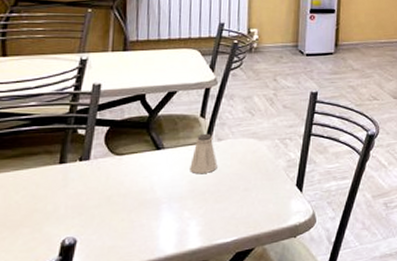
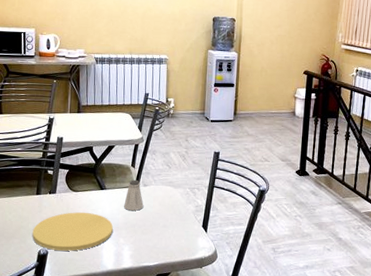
plate: none [52,182,174,237] -> present [32,212,113,251]

